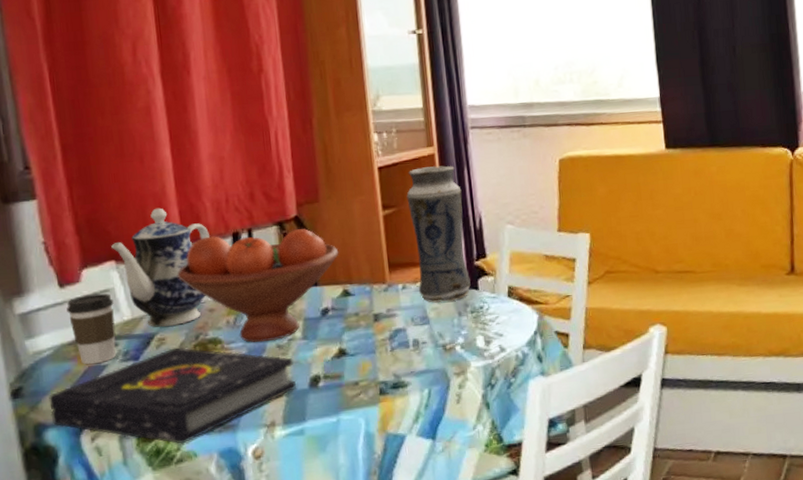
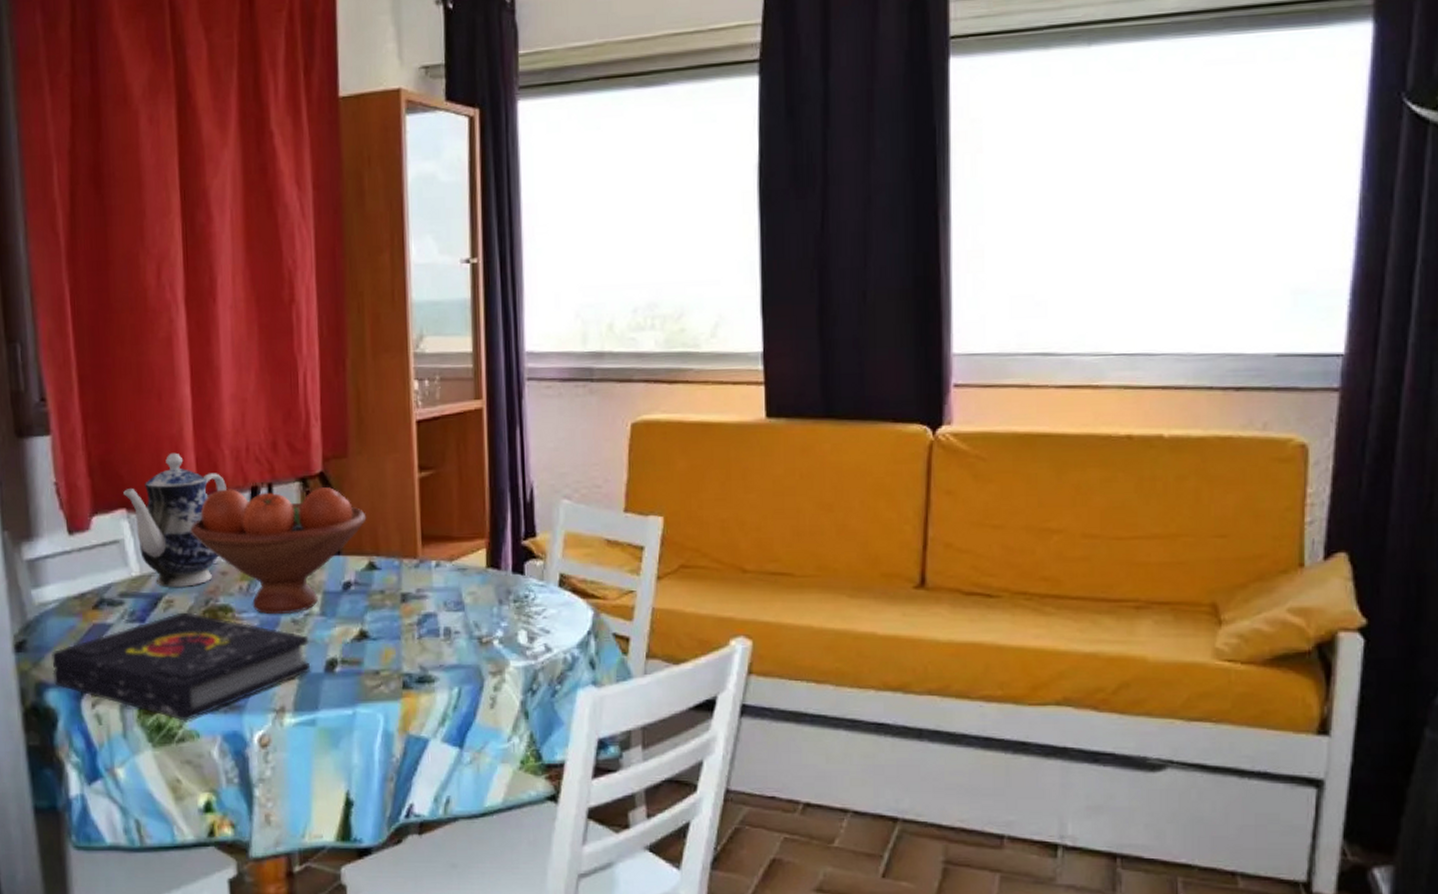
coffee cup: present [67,293,117,365] -> none [74,544,123,623]
vase: present [406,165,471,303] -> none [447,422,516,586]

